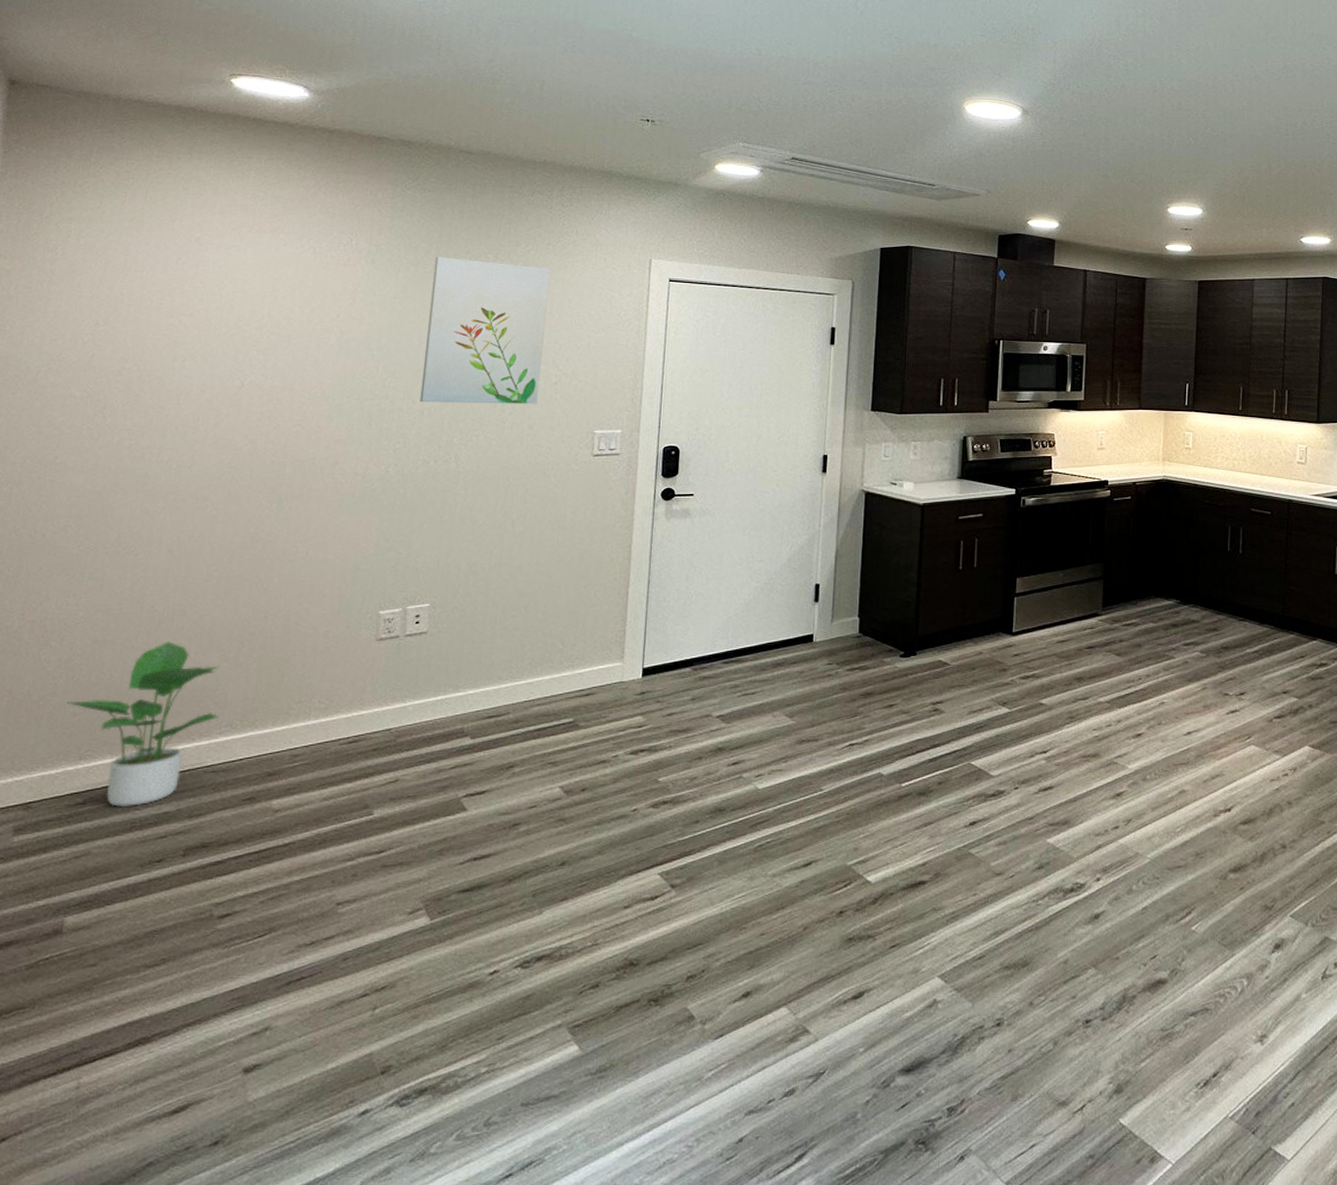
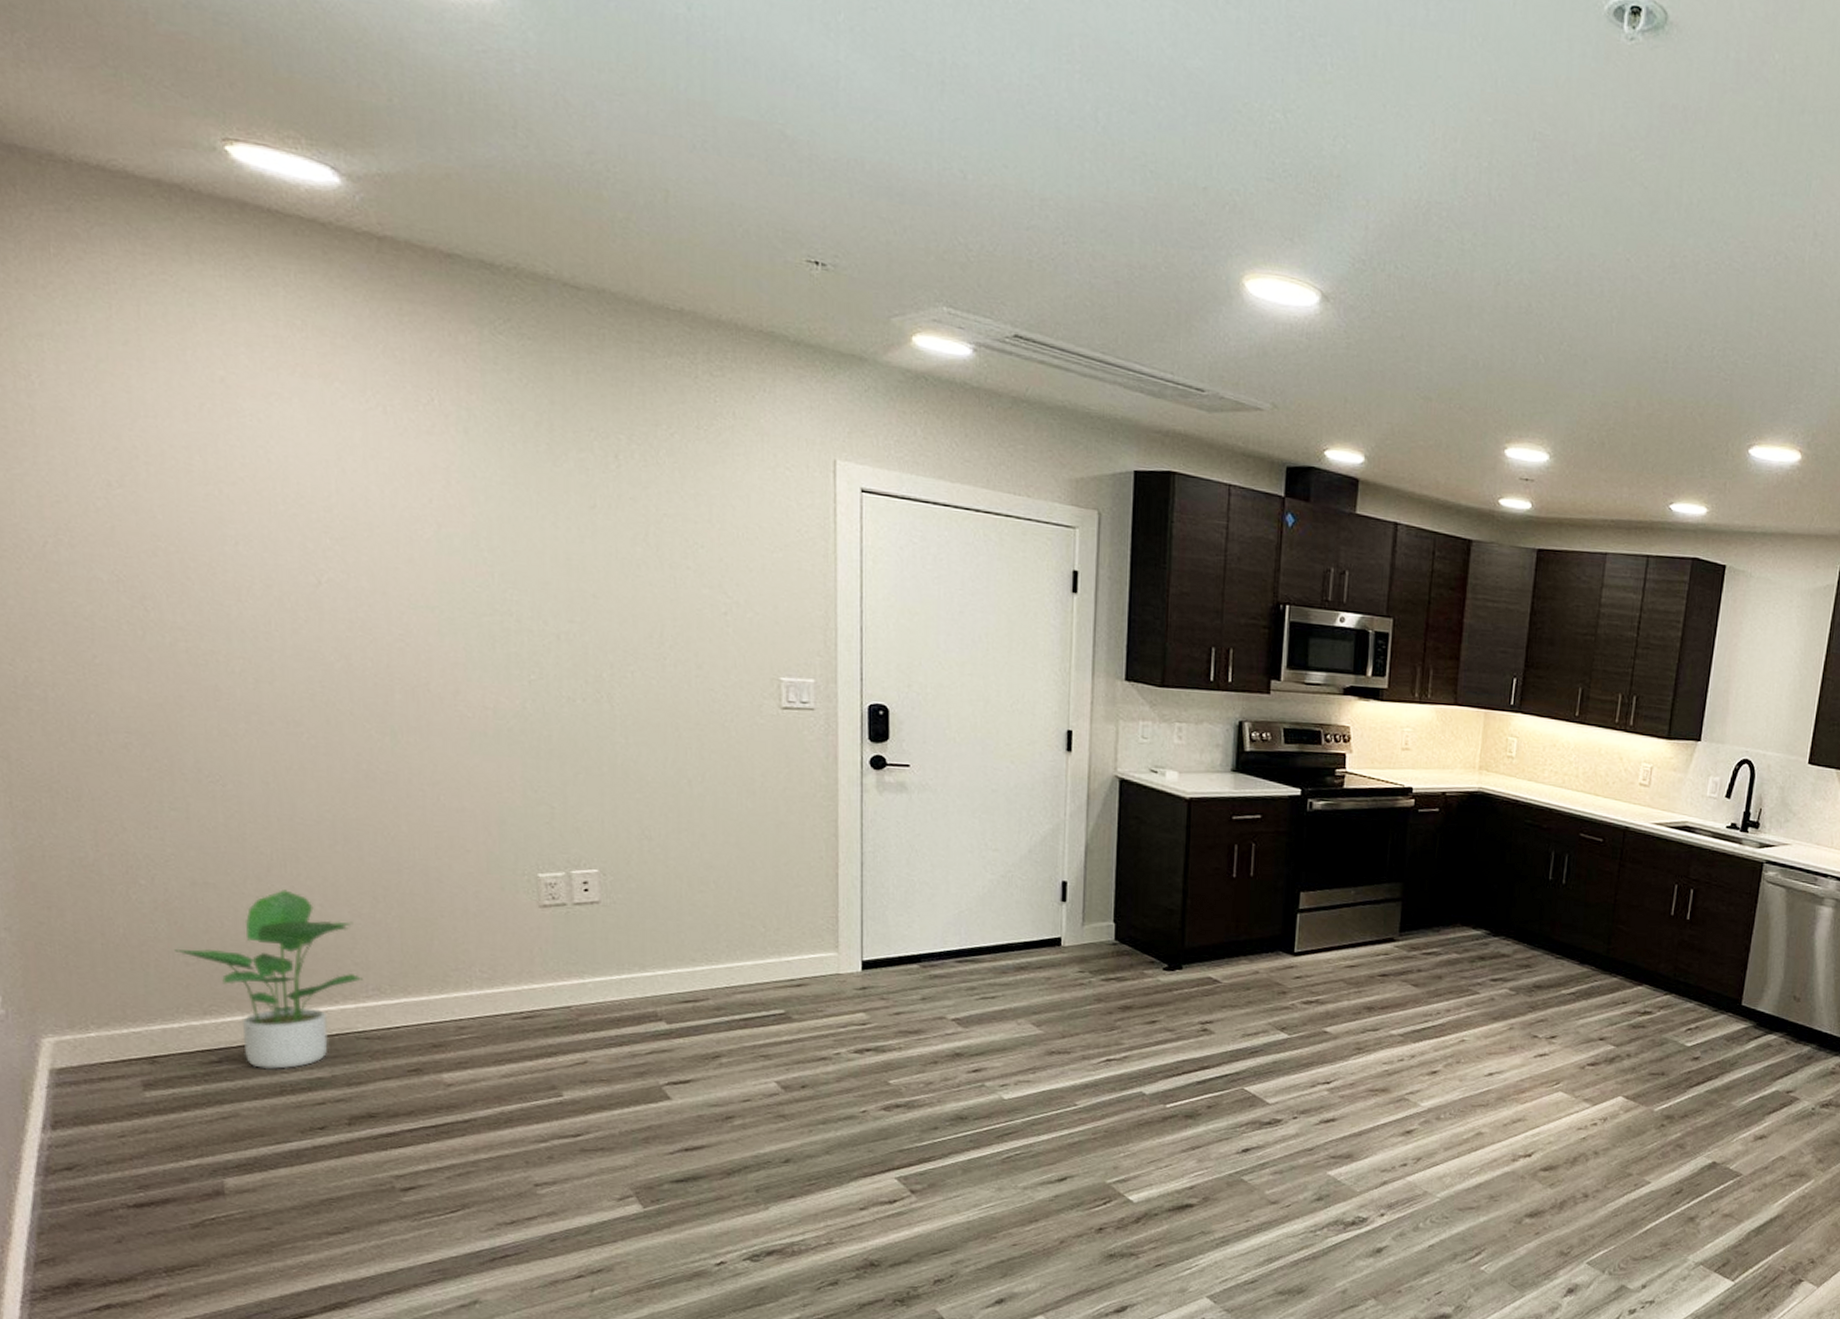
wall art: present [420,256,551,404] -> none [549,431,705,638]

